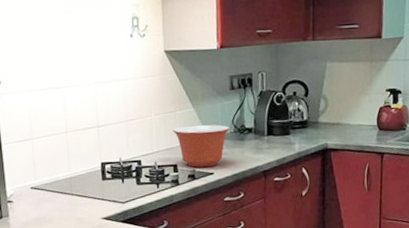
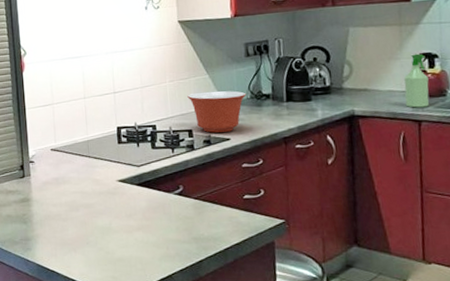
spray bottle: none [371,89,392,141] -> present [403,53,430,108]

